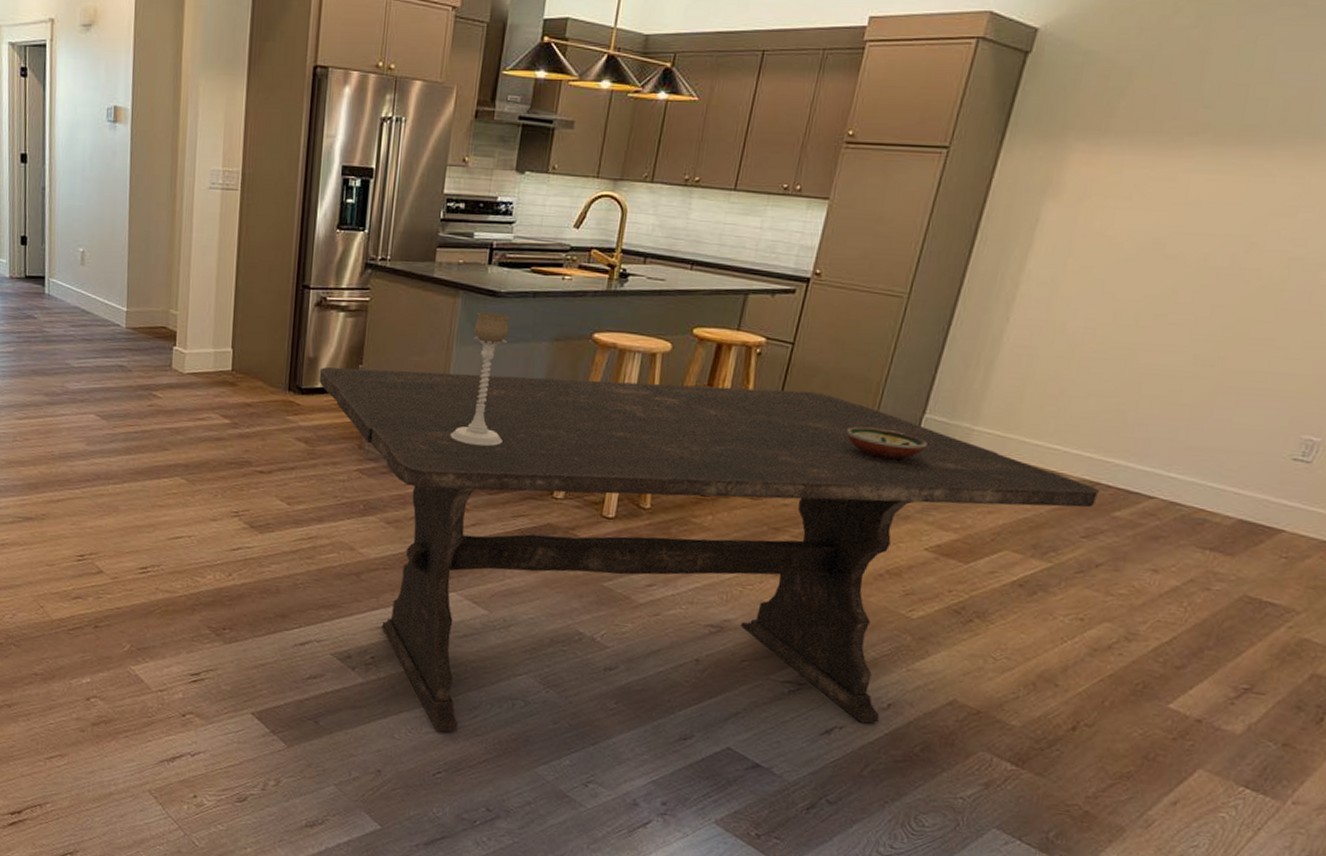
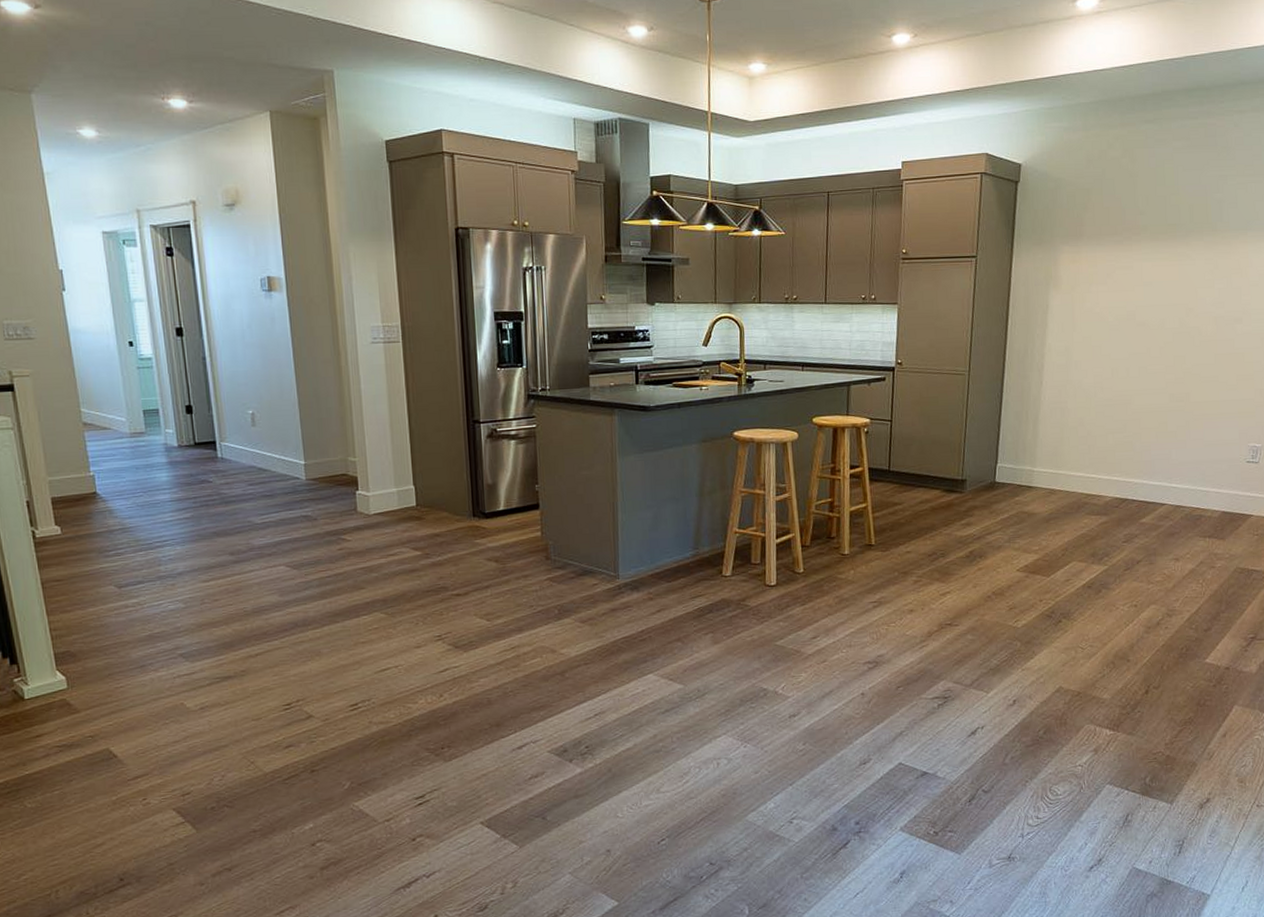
dining table: present [319,367,1099,732] -> none [499,457,1128,802]
candle holder: present [449,312,510,447] -> none [625,424,672,542]
decorative bowl: present [846,426,927,460] -> none [943,479,1003,503]

